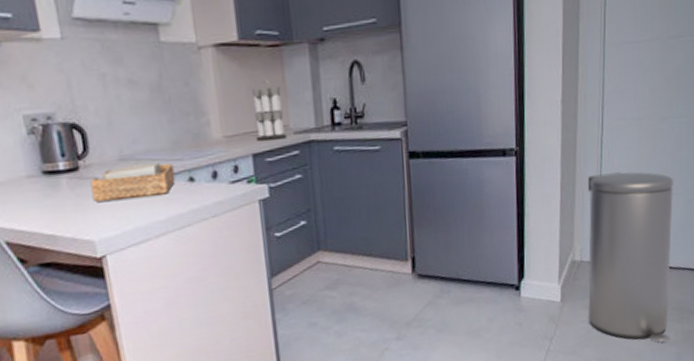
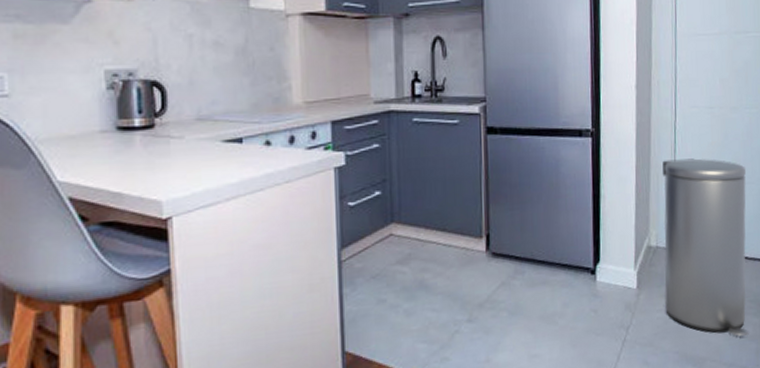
napkin holder: present [90,162,176,202] -> none [164,124,252,162]
spice rack: present [252,79,287,143] -> none [336,49,367,110]

